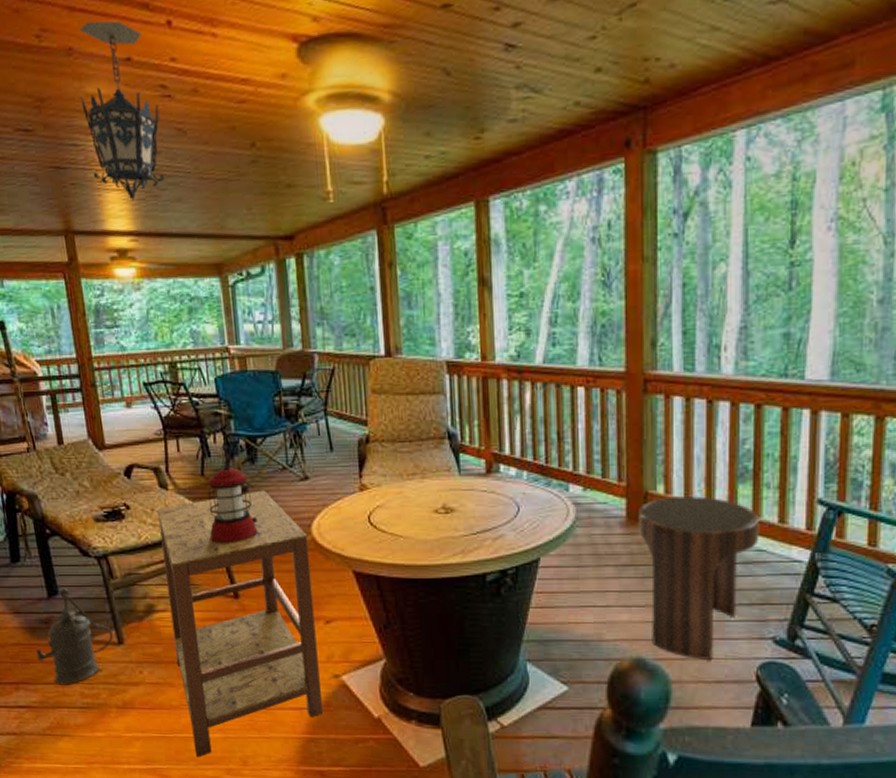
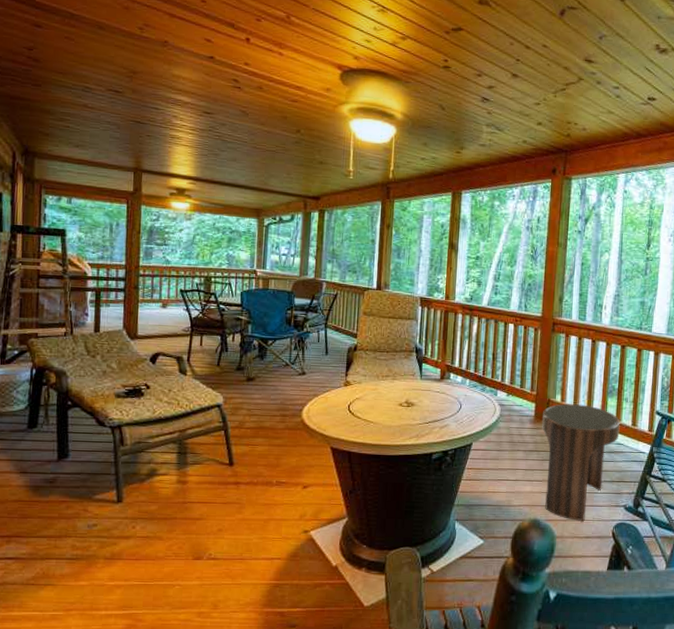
oil lamp: present [36,588,114,685] -> none [35,452,114,538]
hanging lantern: present [79,20,164,201] -> none [166,26,231,155]
side table: present [157,490,324,758] -> none [168,380,298,603]
lantern: present [207,444,258,544] -> none [216,343,259,422]

